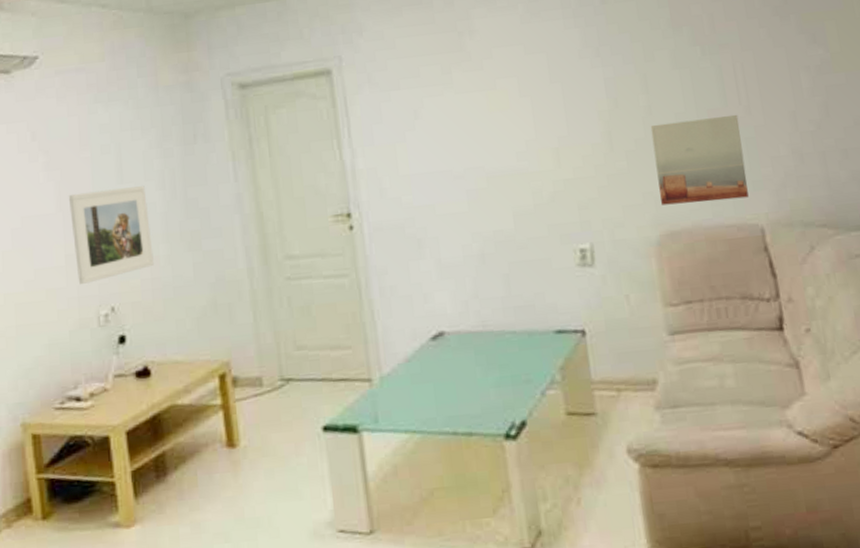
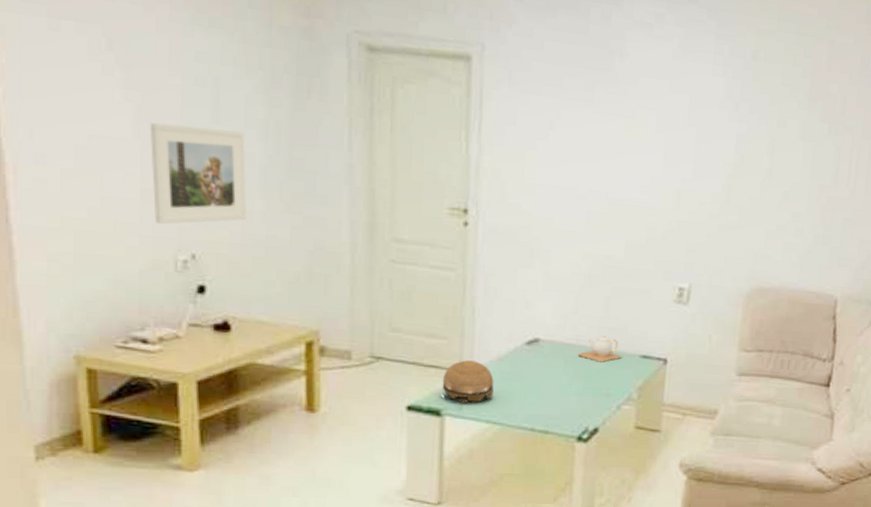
decorative bowl: none [353,366,407,416] -> present [442,360,494,404]
teapot: none [487,314,535,347] -> present [577,333,622,363]
wall art: present [650,114,749,205] -> none [759,187,843,271]

